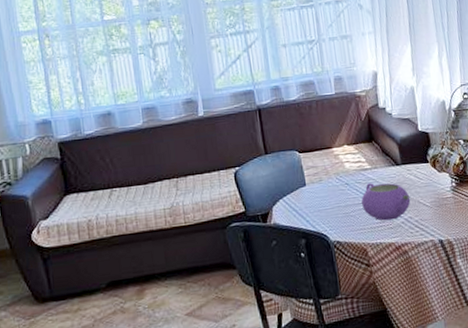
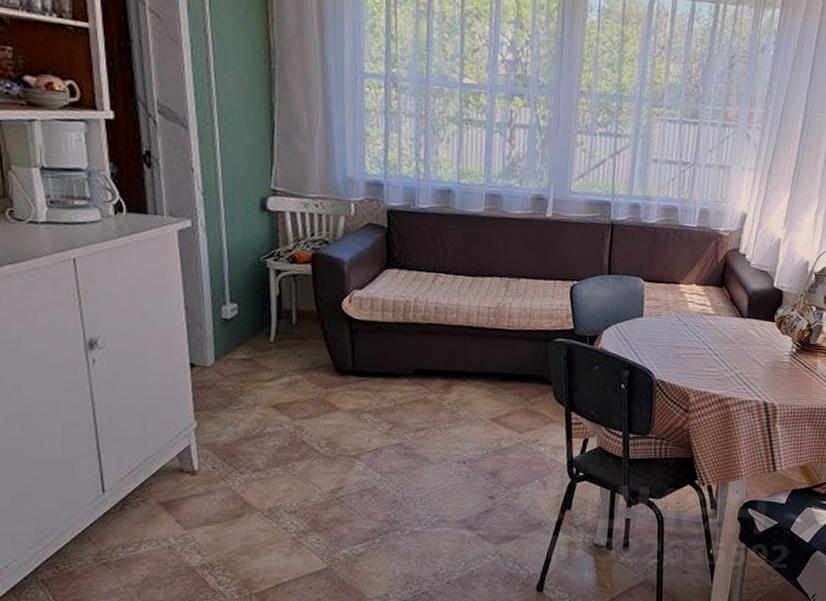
teapot: present [361,183,411,221] -> none [695,329,747,372]

